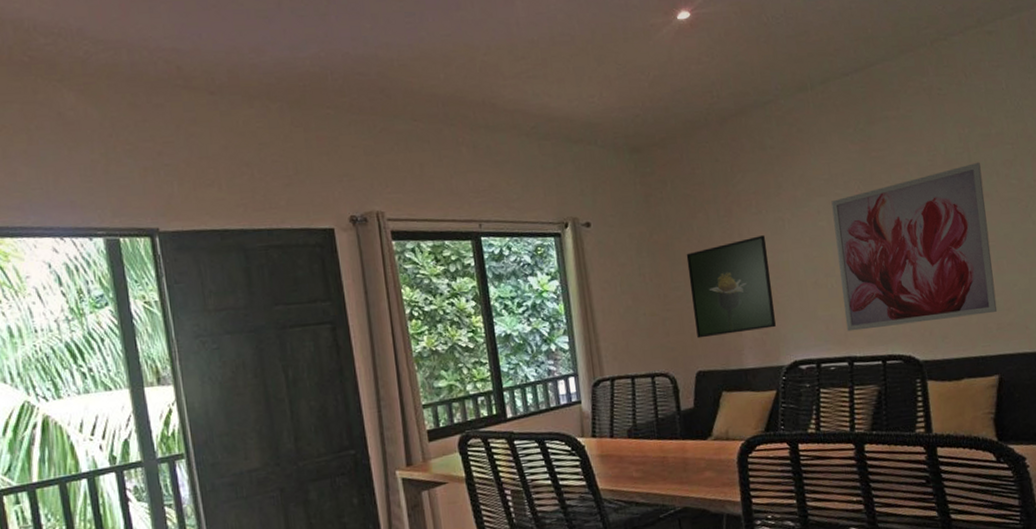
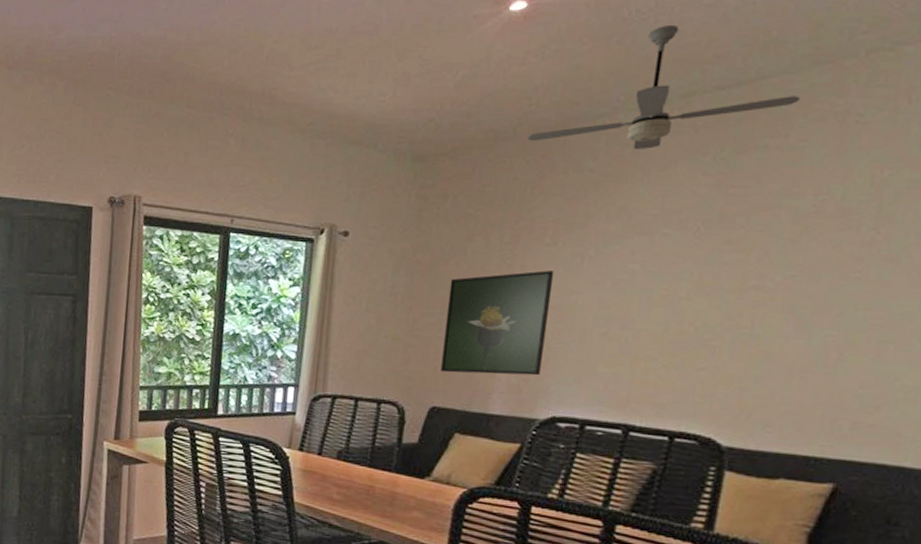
ceiling fan: none [717,26,899,128] -> present [527,24,800,149]
wall art: present [831,162,998,332] -> none [631,215,894,408]

